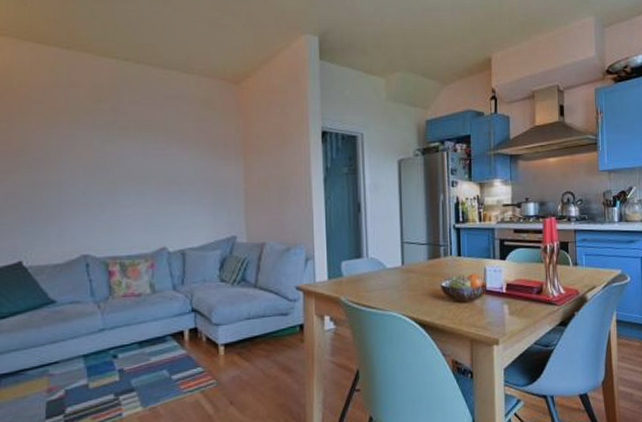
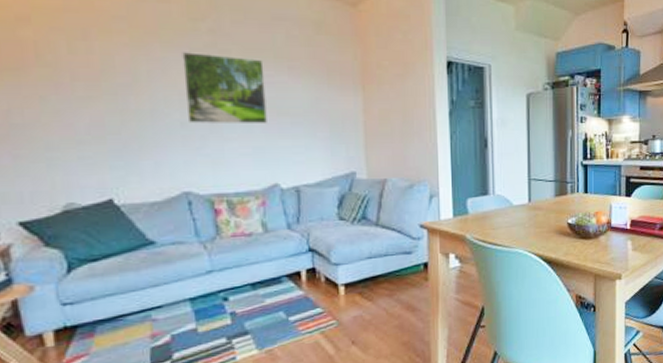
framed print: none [87,129,158,193] -> present [182,52,267,124]

